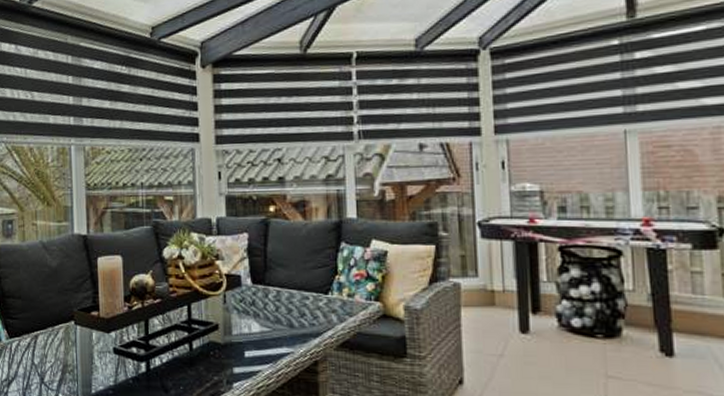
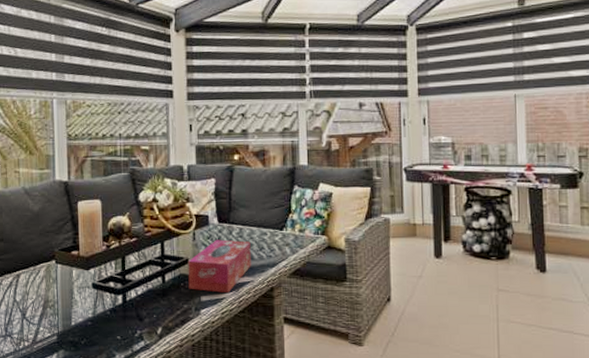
tissue box: none [218,303,291,365] -> present [188,239,251,292]

